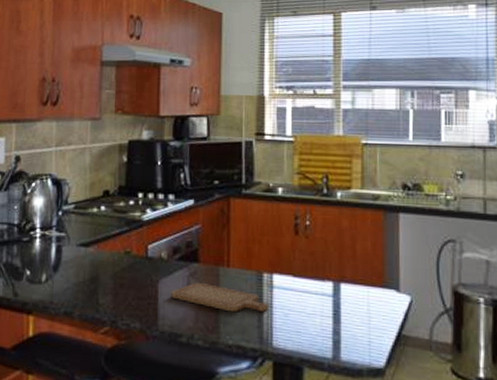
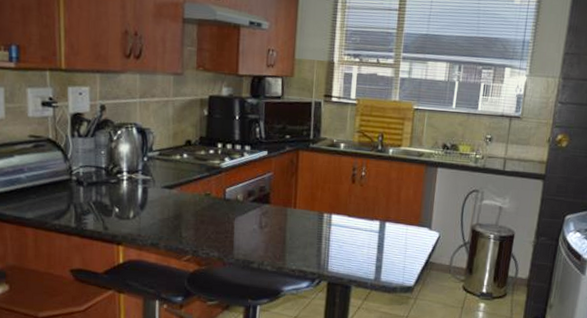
chopping board: present [170,283,269,313] -> none [245,220,327,244]

